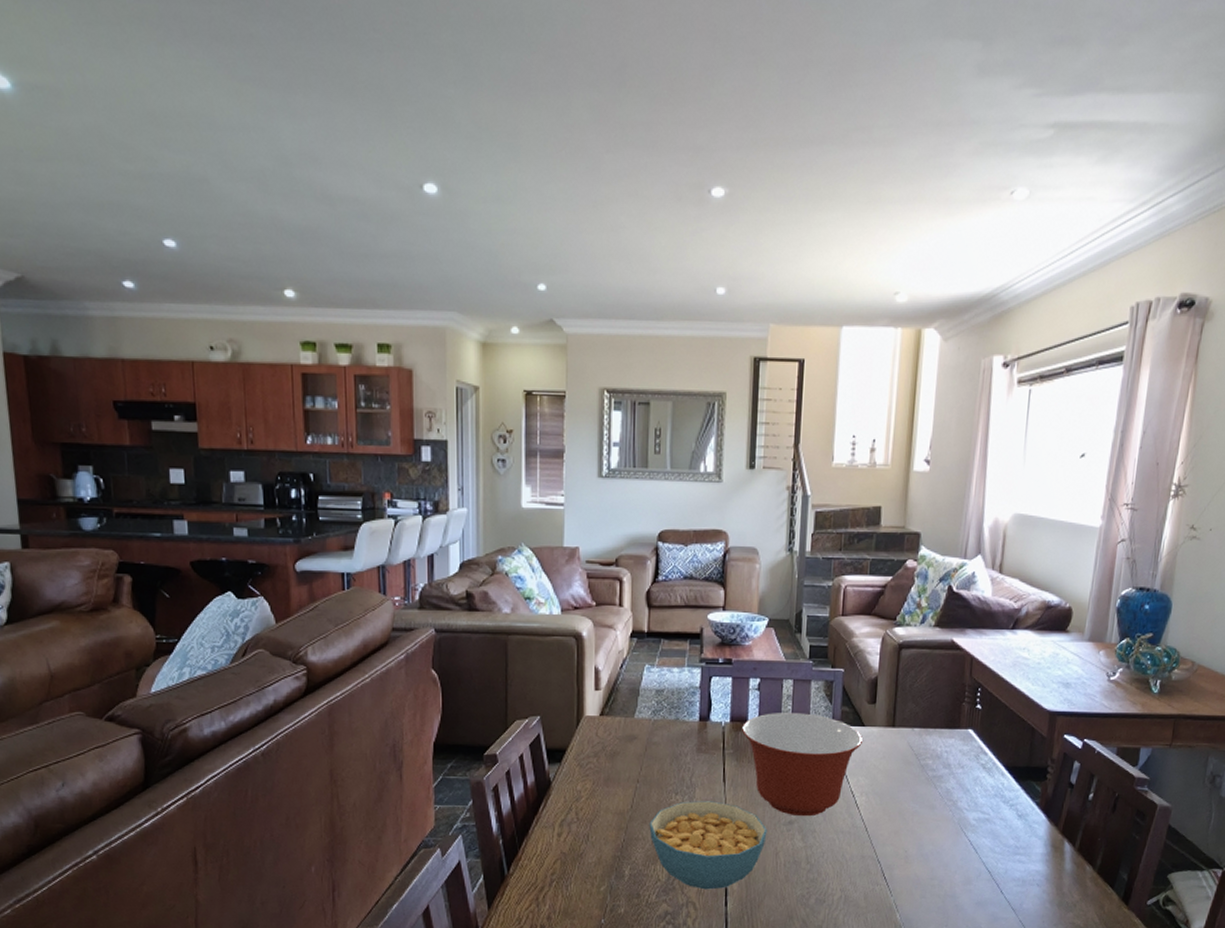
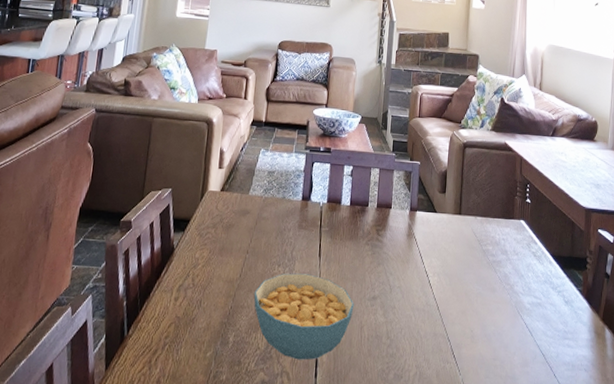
mixing bowl: present [742,713,862,817] -> none [336,196,435,293]

